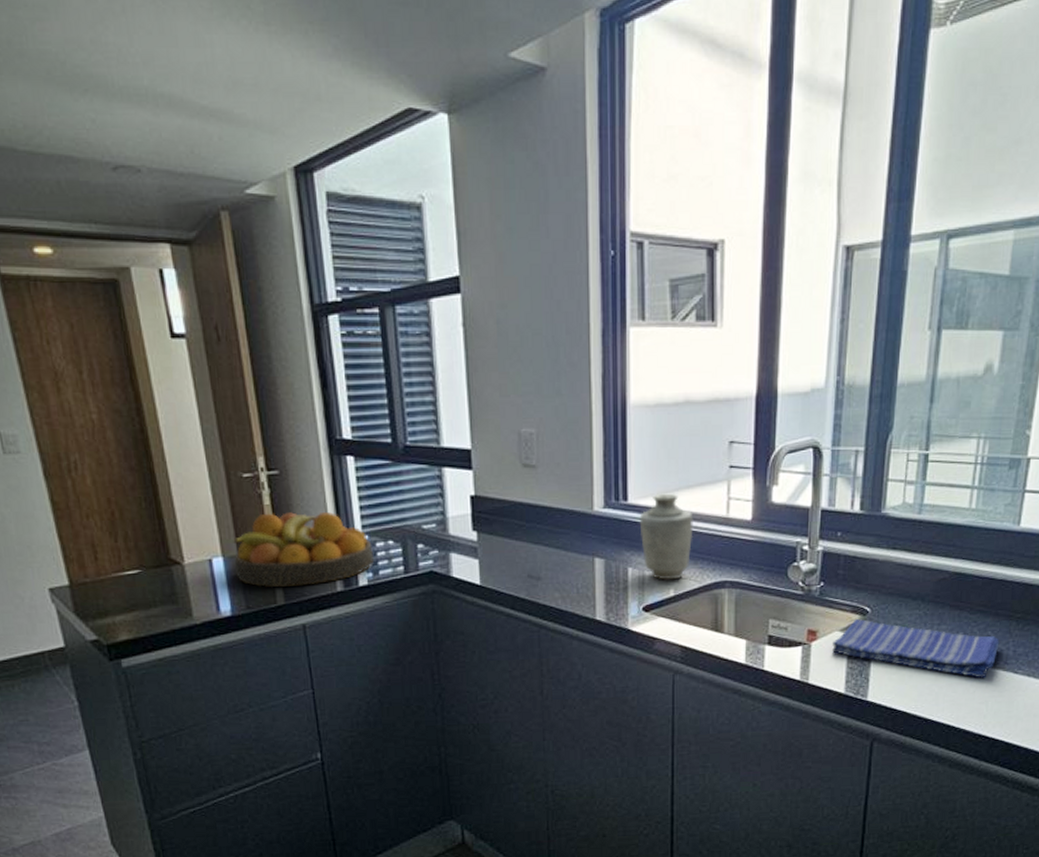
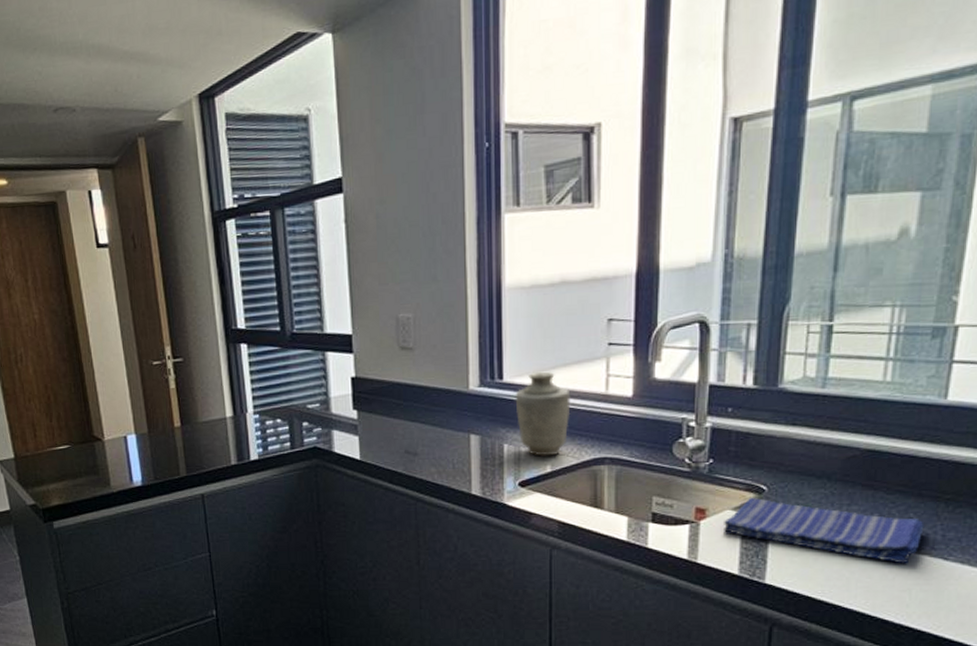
fruit bowl: present [232,512,374,587] -> none [143,394,263,461]

